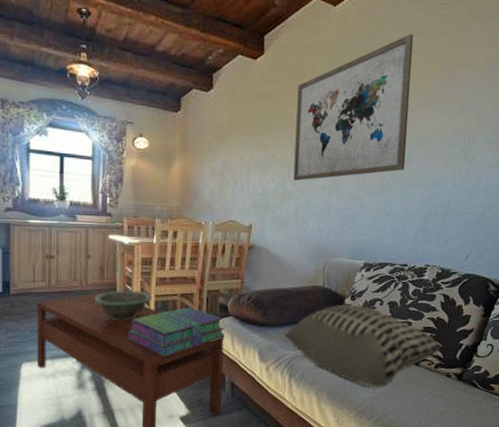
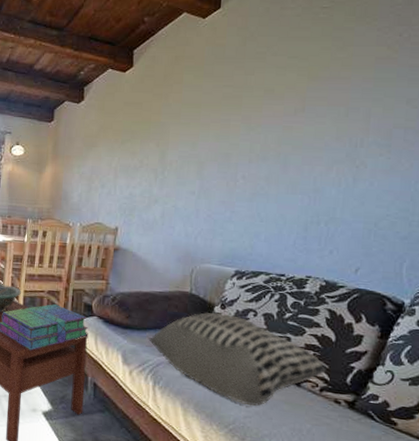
wall art: present [293,33,413,181] -> none [160,39,289,186]

